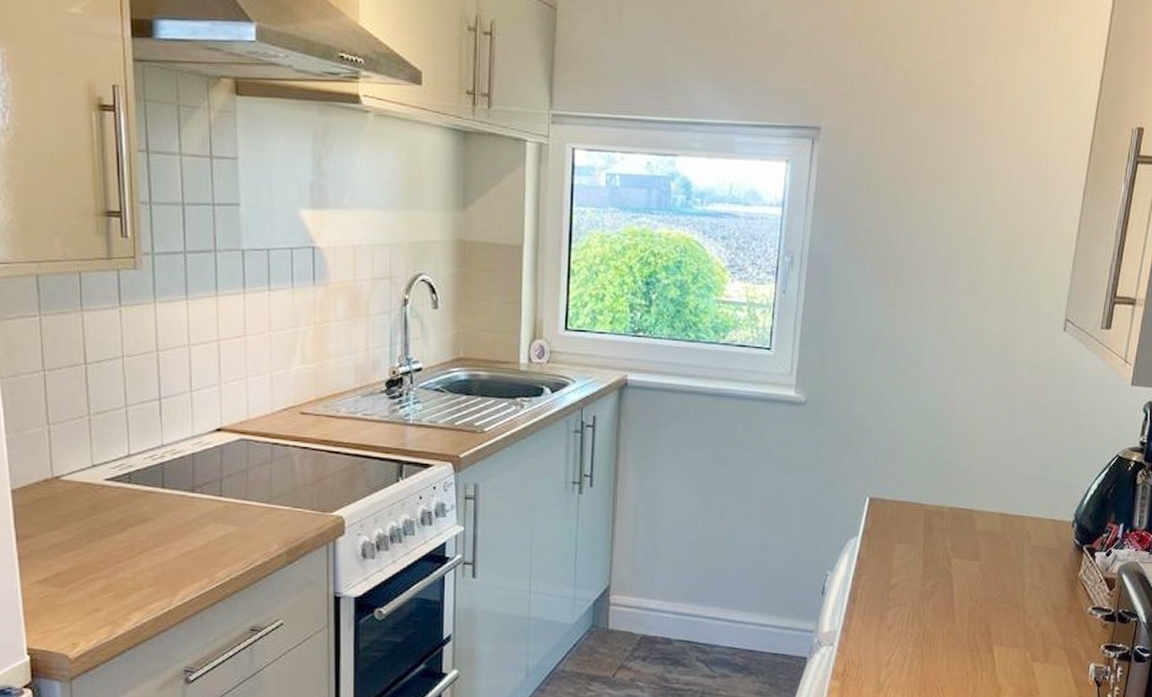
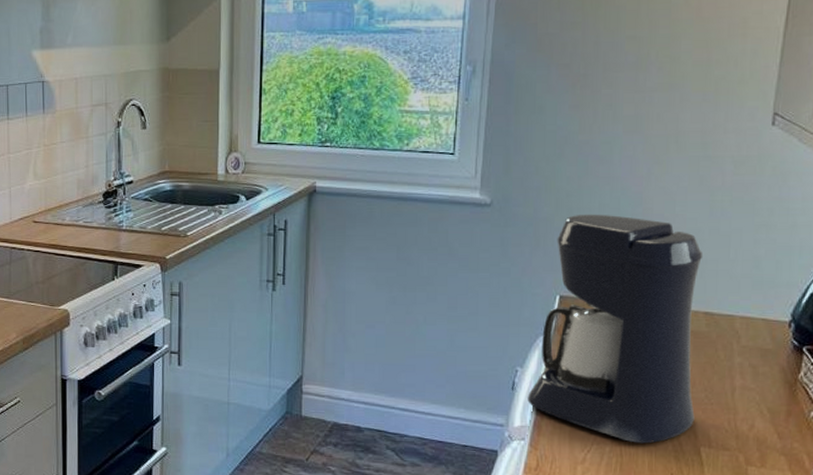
coffee maker: none [837,414,1001,644] -> present [528,214,704,444]

